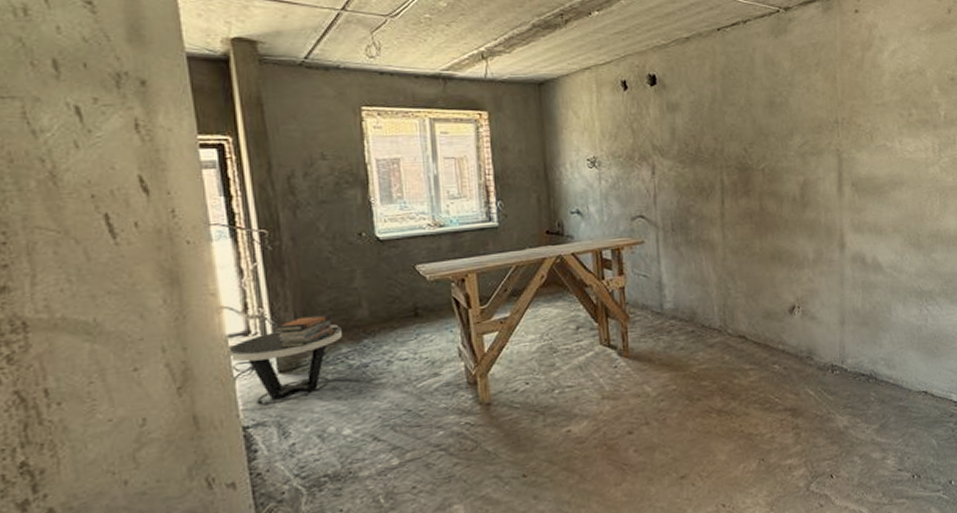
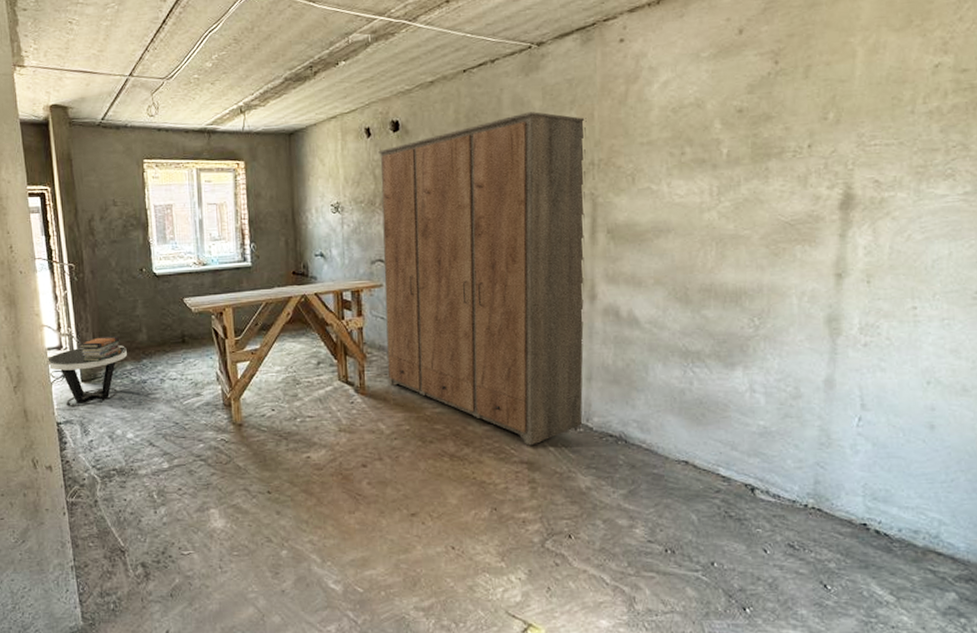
wardrobe: none [636,72,838,393] -> present [378,112,587,446]

